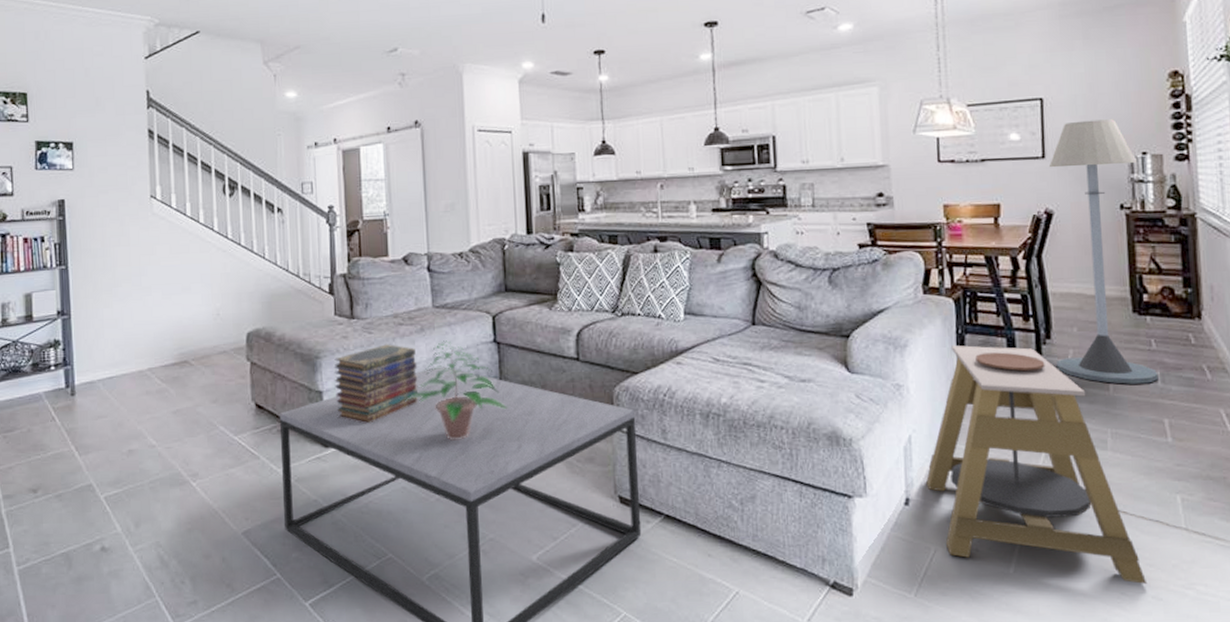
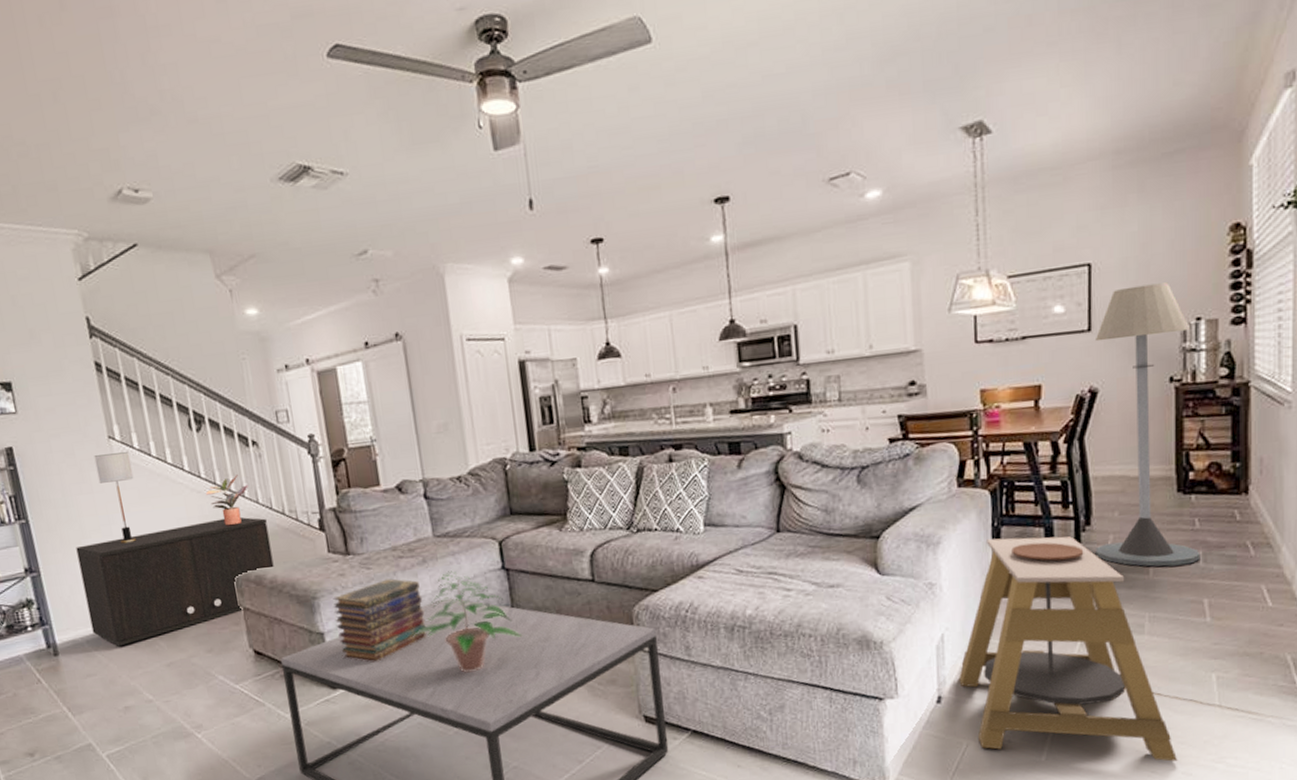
storage cabinet: none [106,277,284,391] -> present [76,517,274,647]
table lamp: none [135,210,168,294] -> present [94,452,136,544]
potted plant: none [231,238,269,284] -> present [206,475,248,526]

